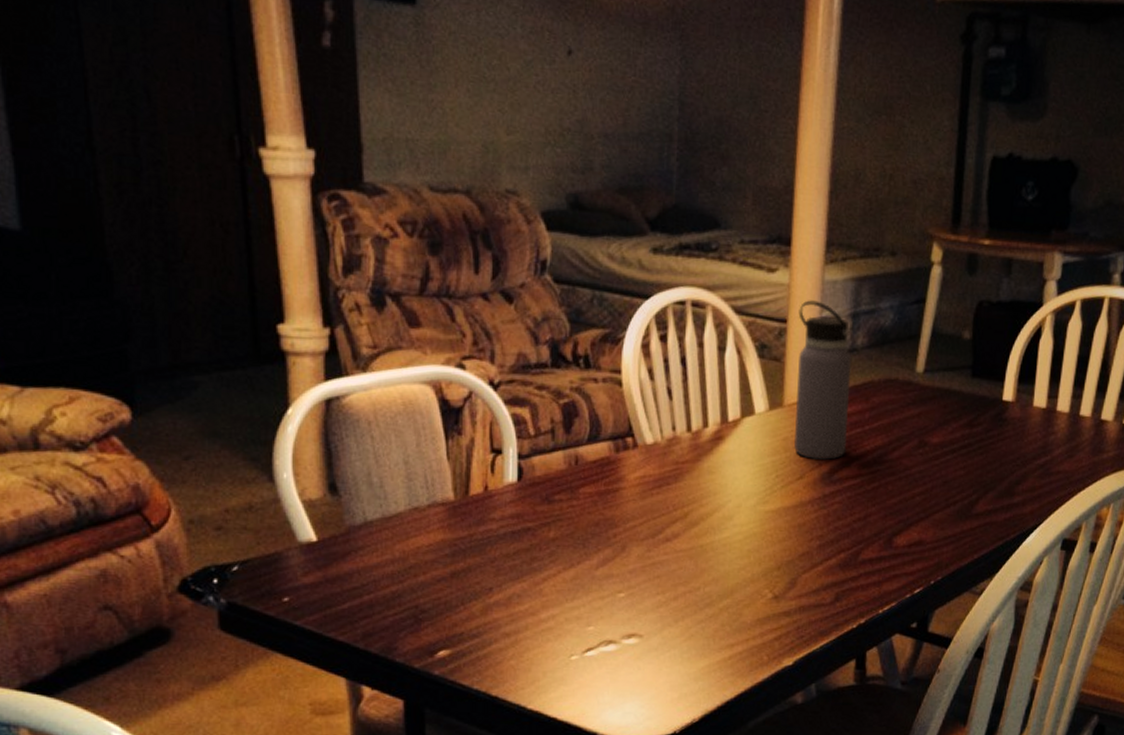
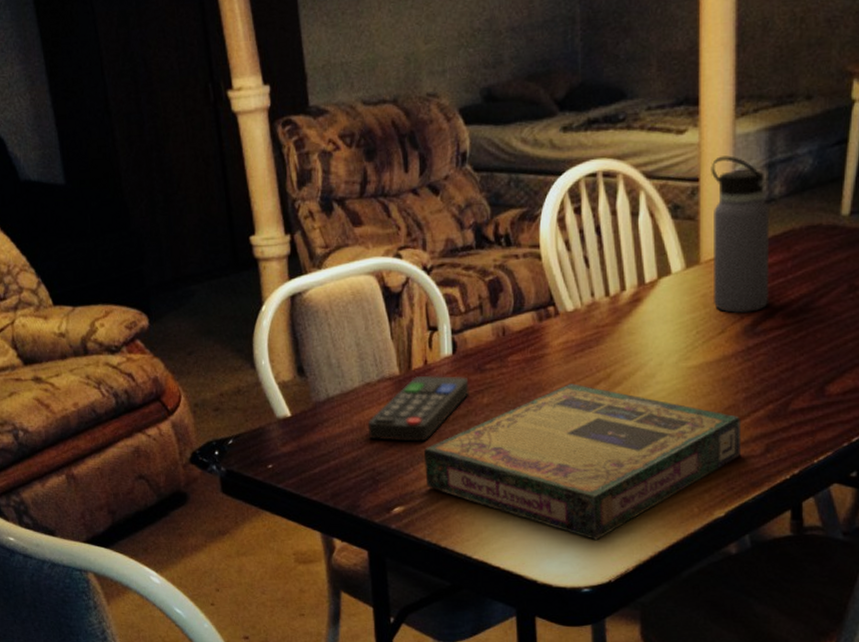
remote control: none [412,502,535,577] -> present [367,375,469,442]
video game box: none [477,521,814,690] -> present [423,383,742,541]

